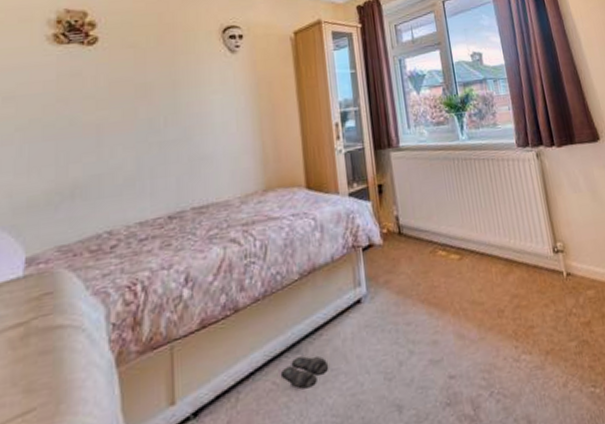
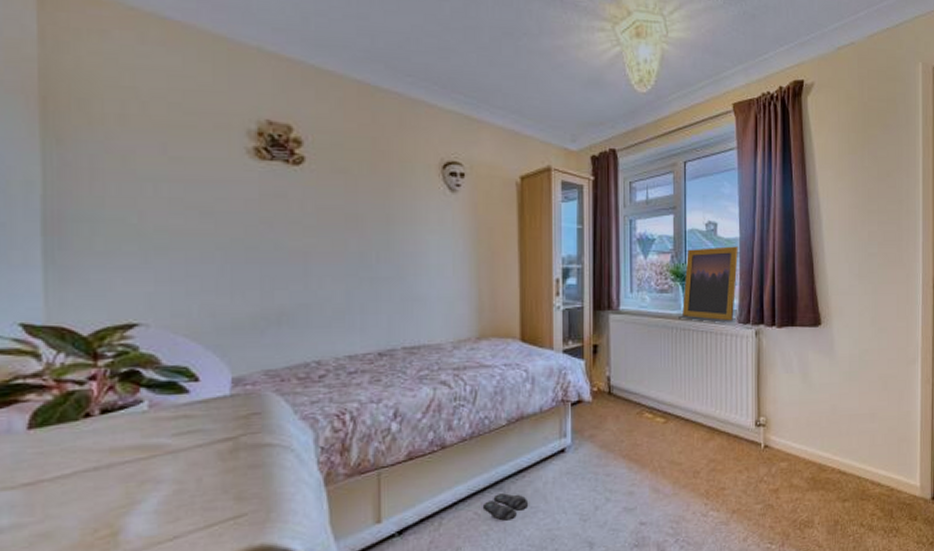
picture frame: none [457,72,512,147] -> present [682,246,738,321]

